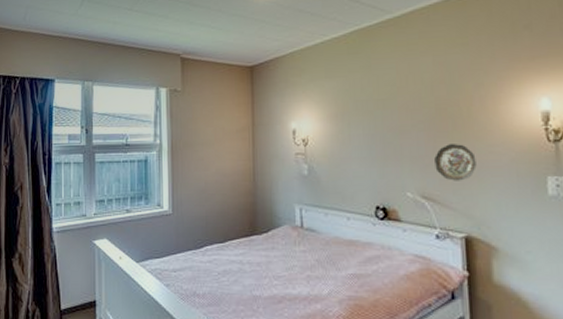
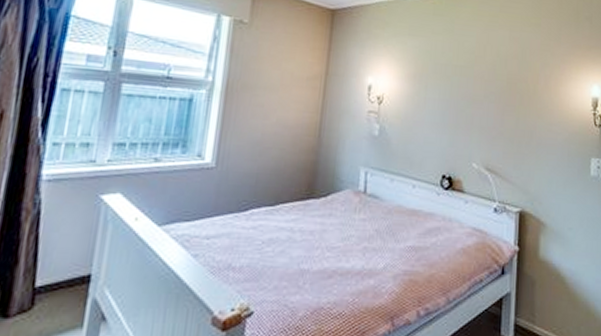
decorative plate: present [434,144,477,181] -> none [500,118,536,156]

